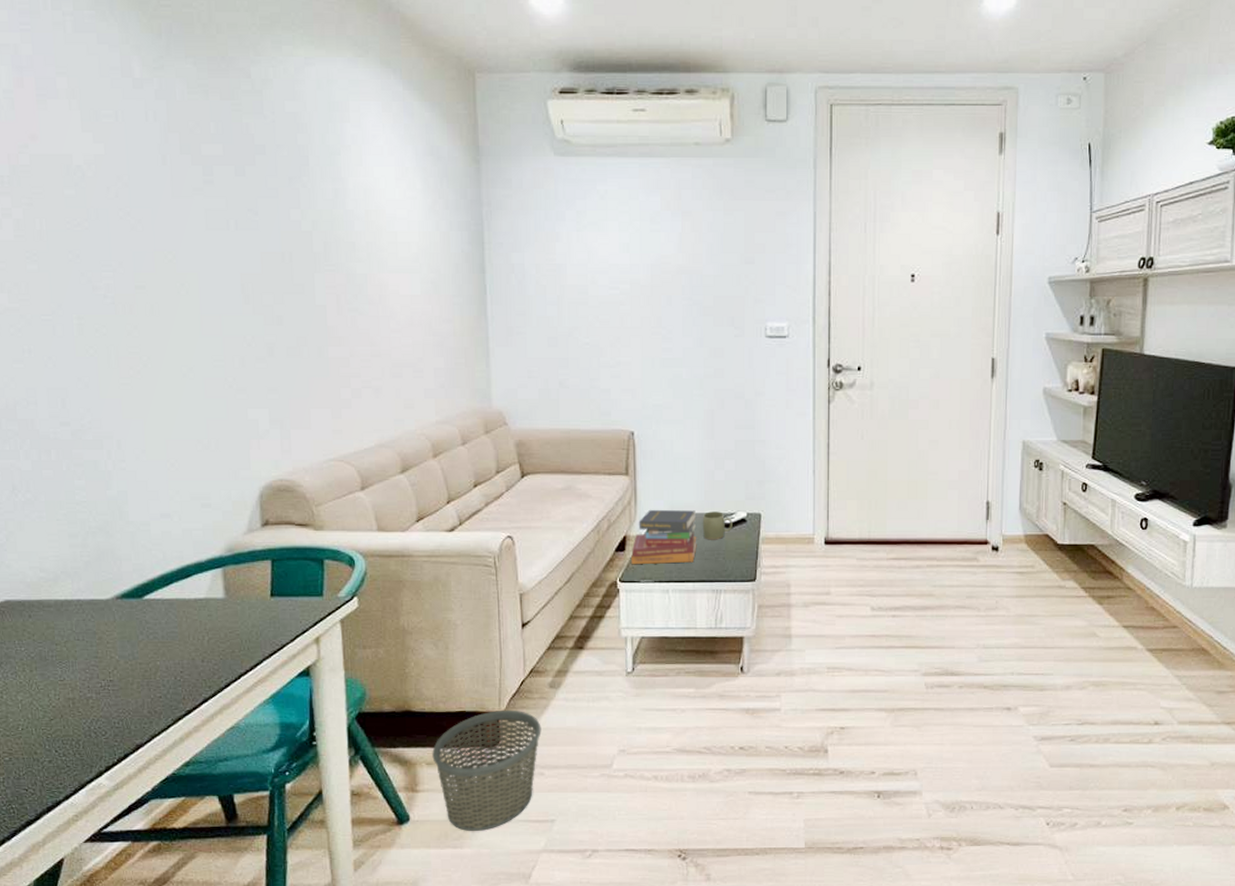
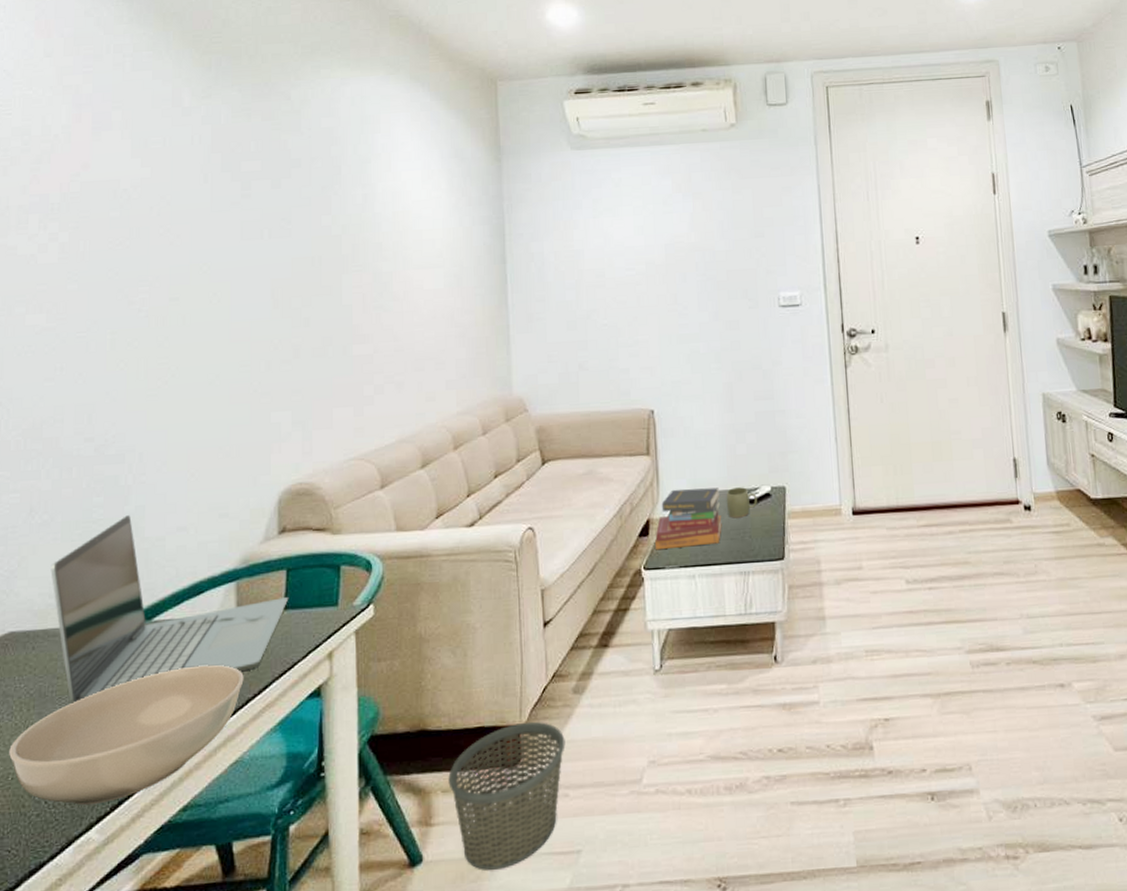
bowl: none [16,641,236,756] -> present [9,664,244,806]
laptop: none [39,499,275,668] -> present [50,515,289,704]

